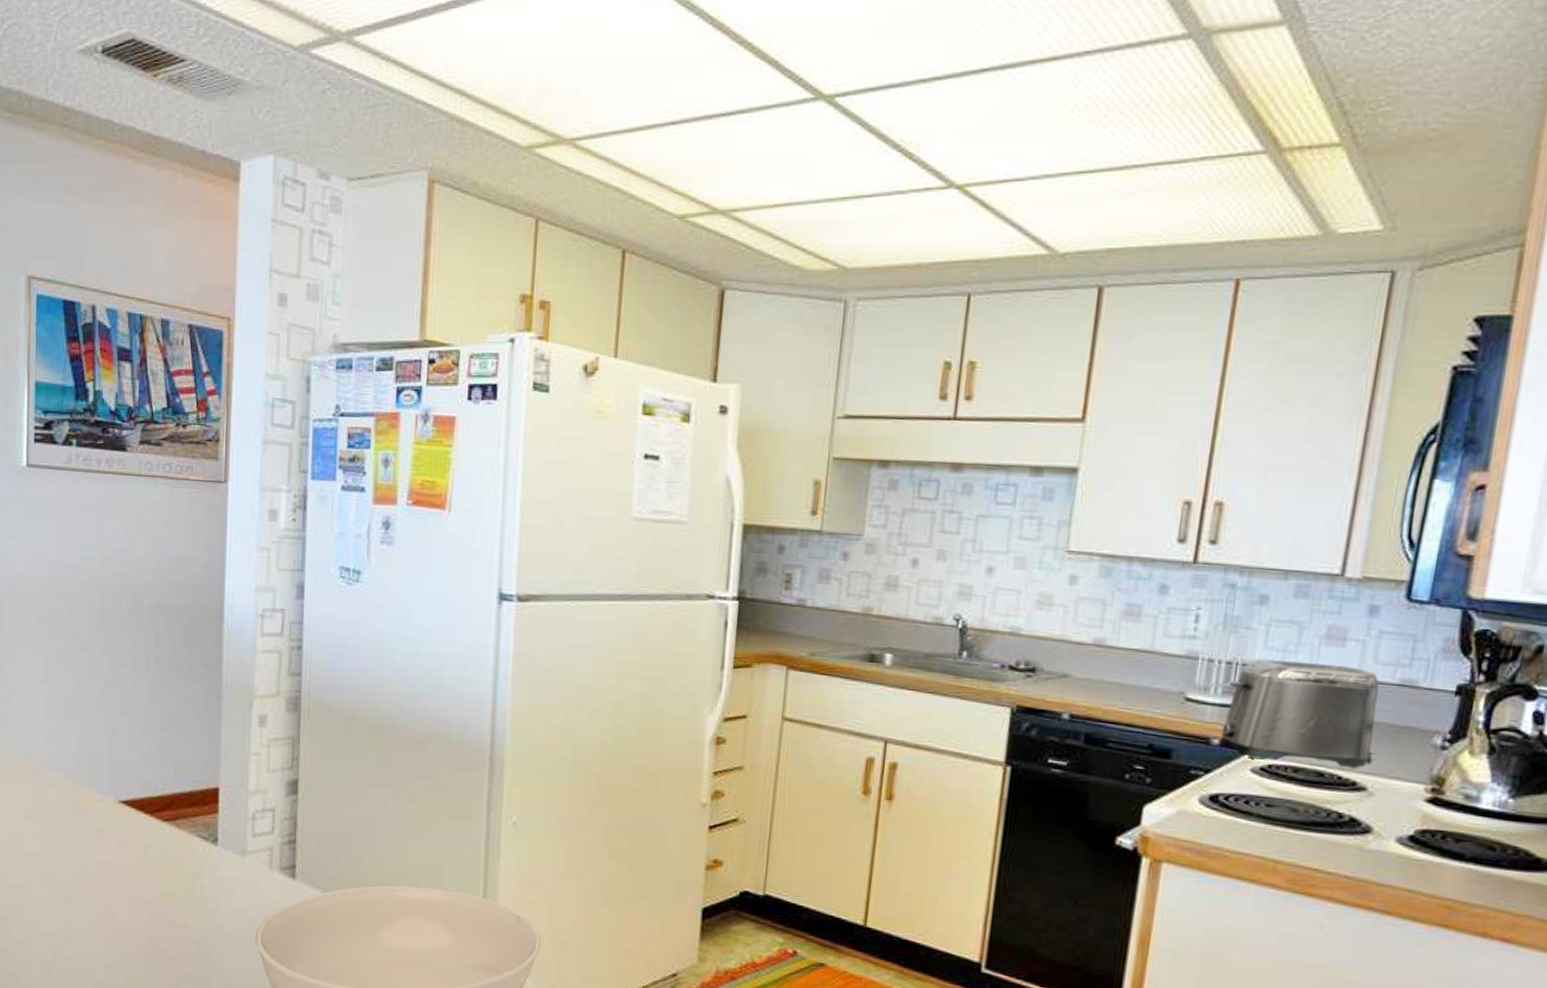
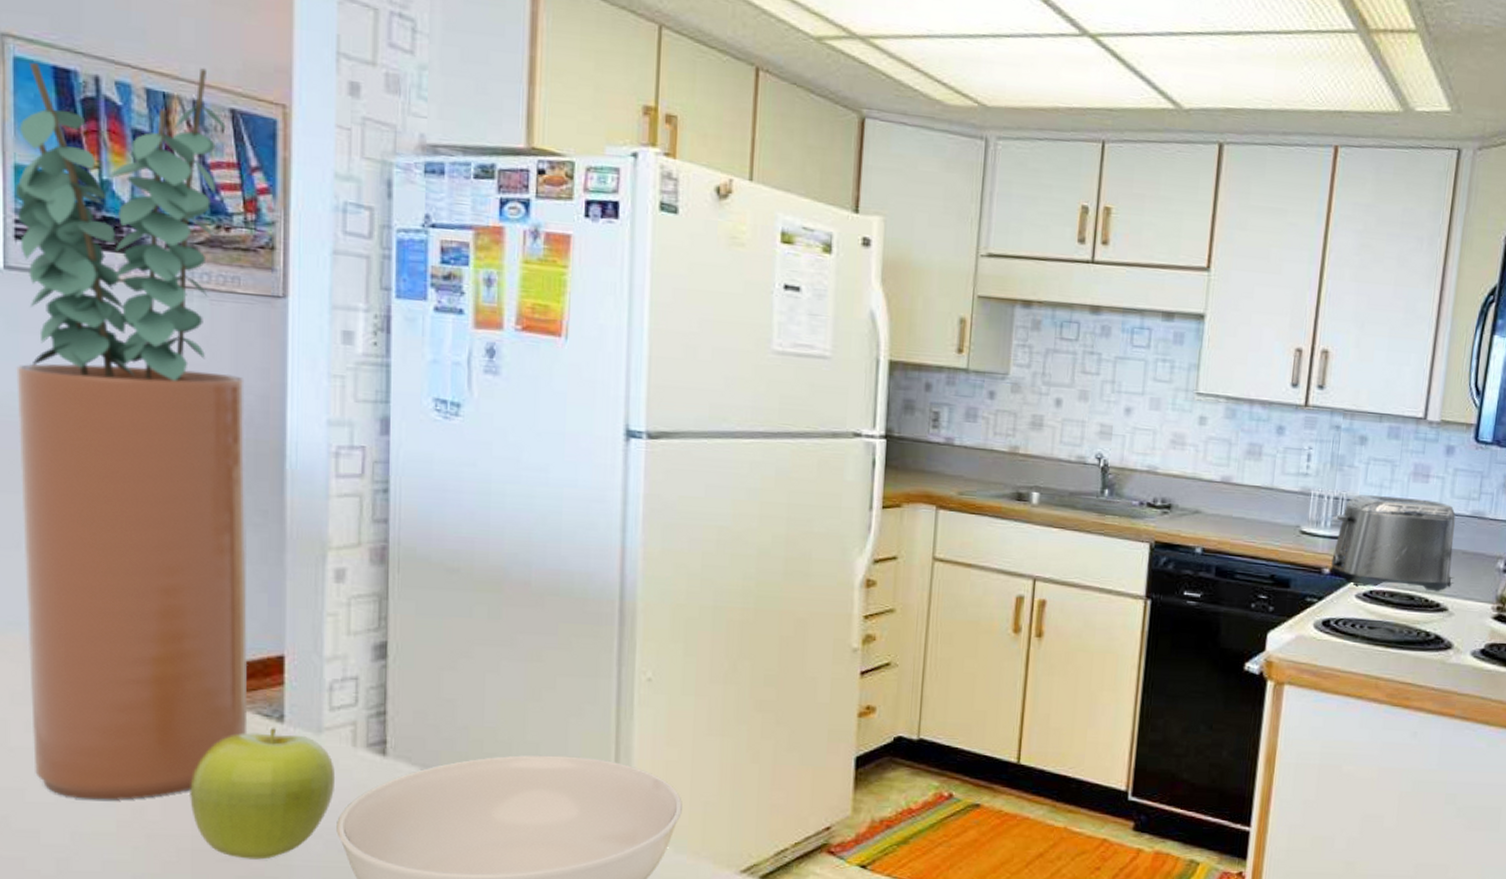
vase: none [33,292,195,902] -> present [16,62,248,800]
fruit: none [147,849,256,960] -> present [190,728,336,860]

